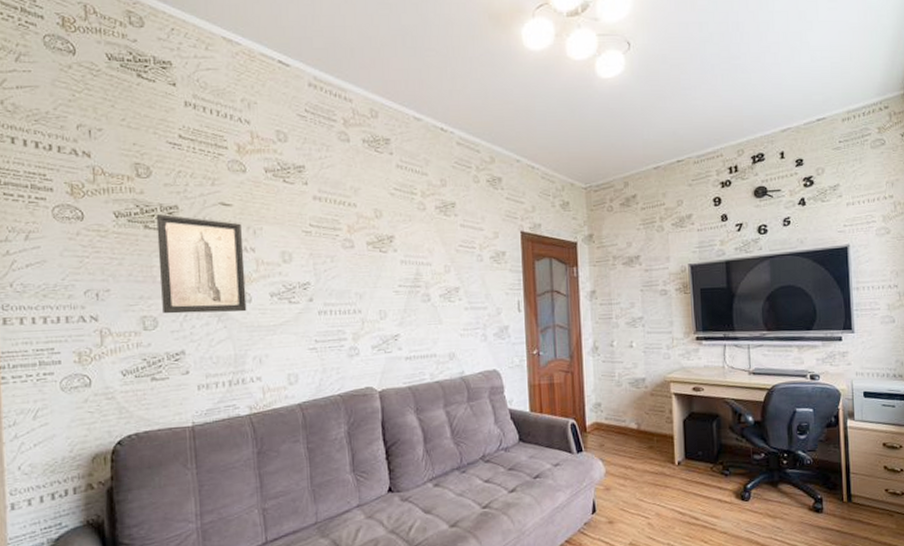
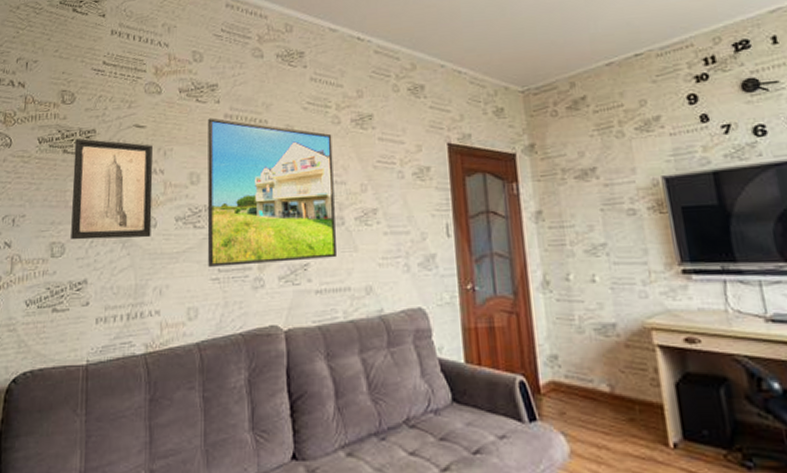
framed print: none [297,199,425,338] -> present [207,117,338,267]

